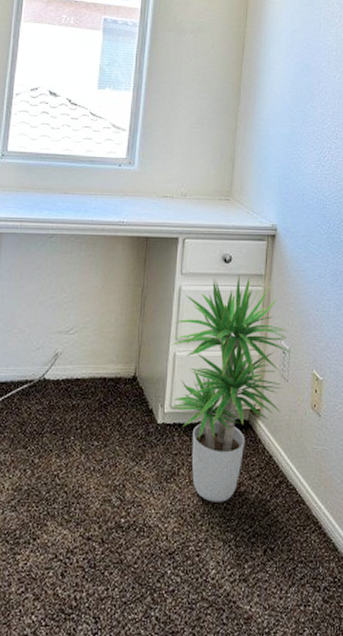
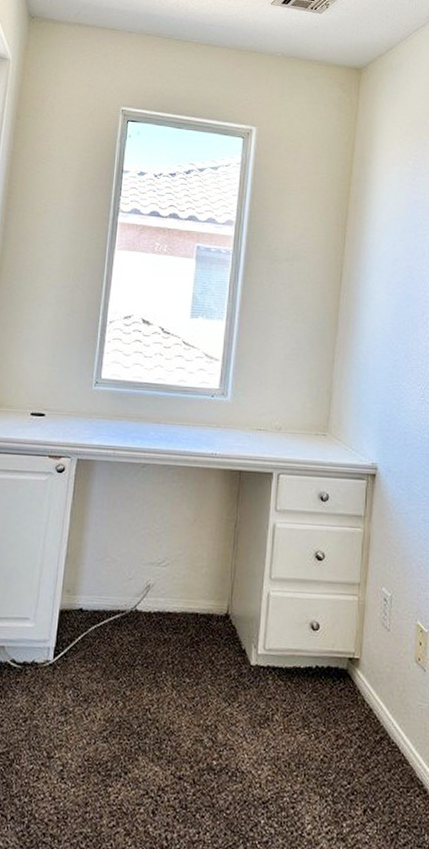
potted plant: present [171,274,291,502] -> none [265,514,393,754]

